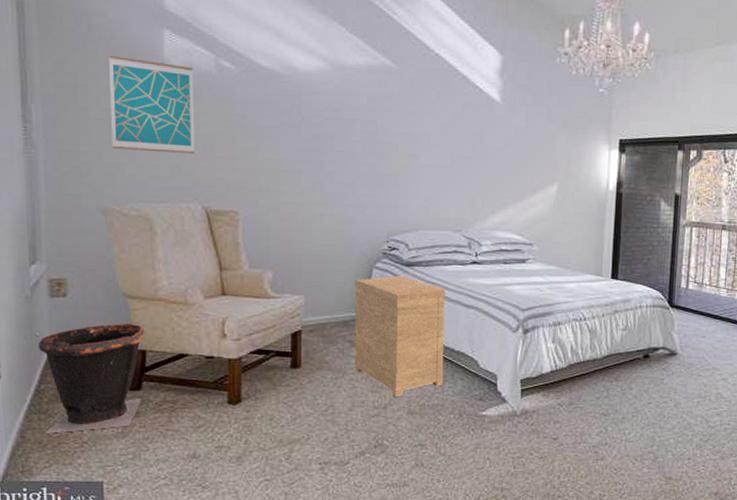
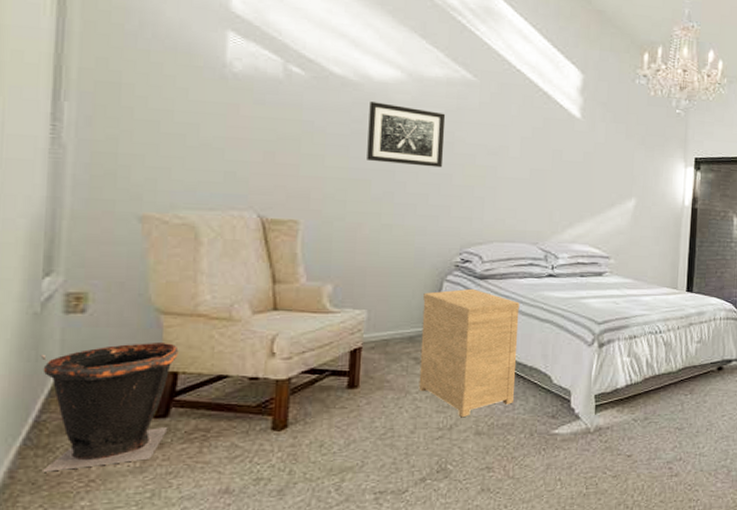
wall art: present [109,55,195,154] -> none [157,54,258,160]
wall art: none [296,93,368,157] -> present [367,102,446,168]

